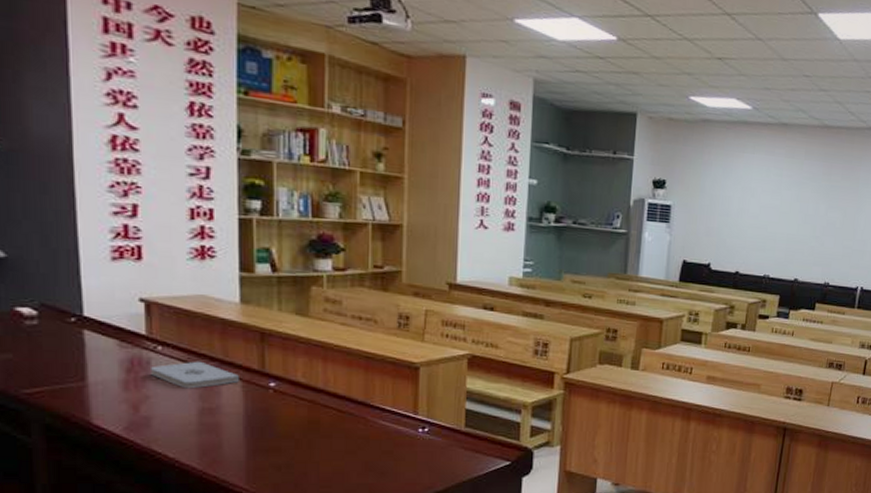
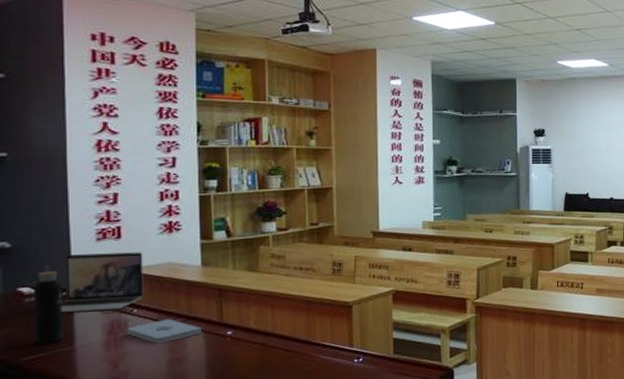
water bottle: none [35,283,73,376] -> present [34,265,64,345]
laptop: none [68,273,170,345] -> present [60,252,144,314]

